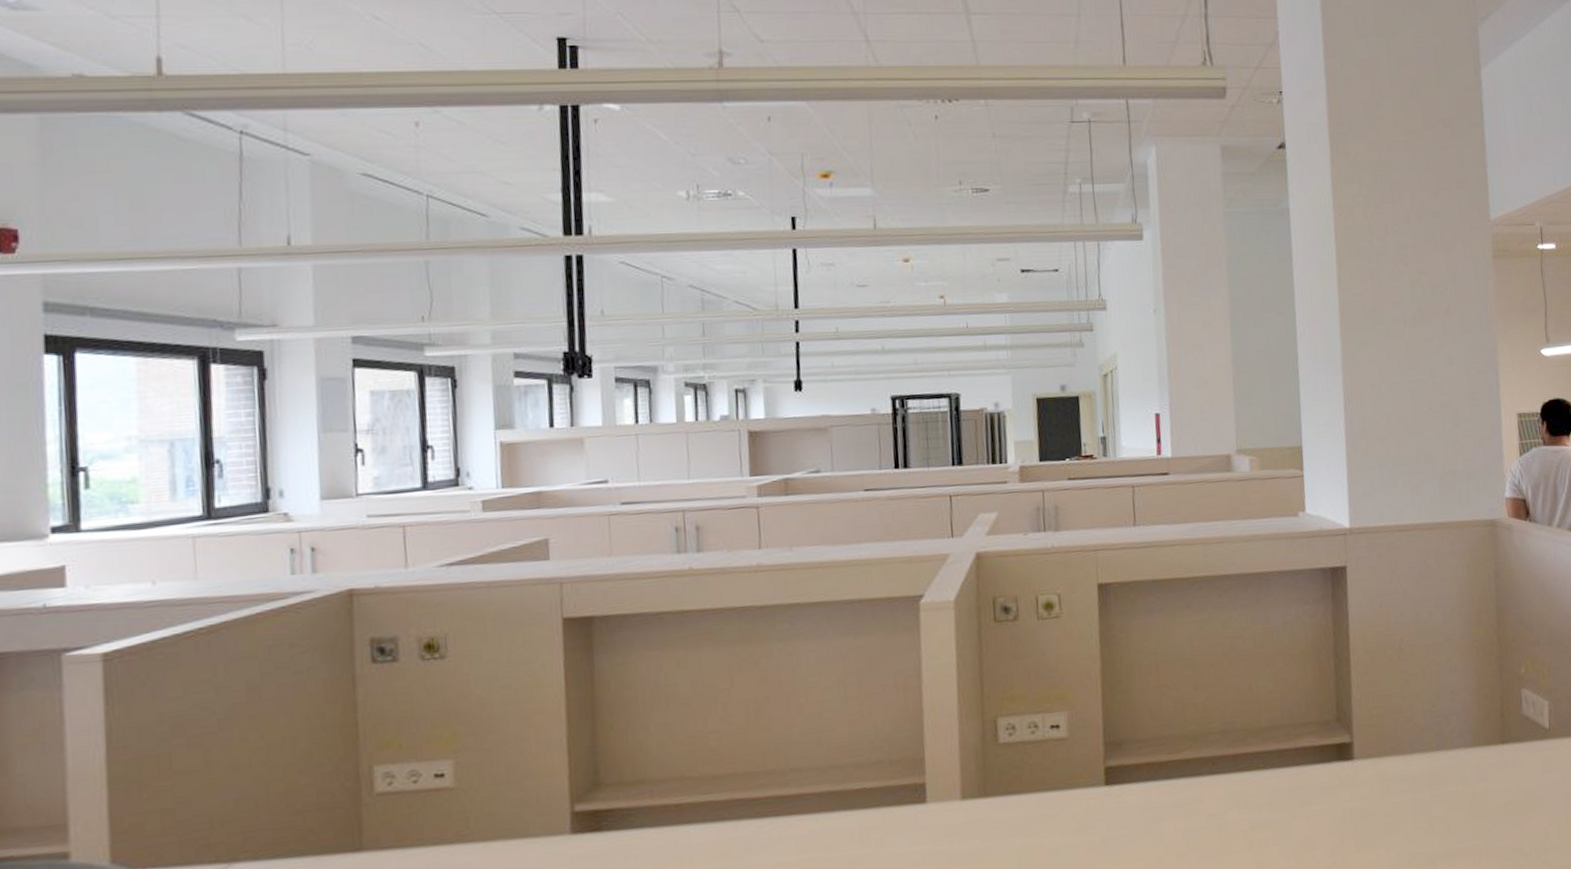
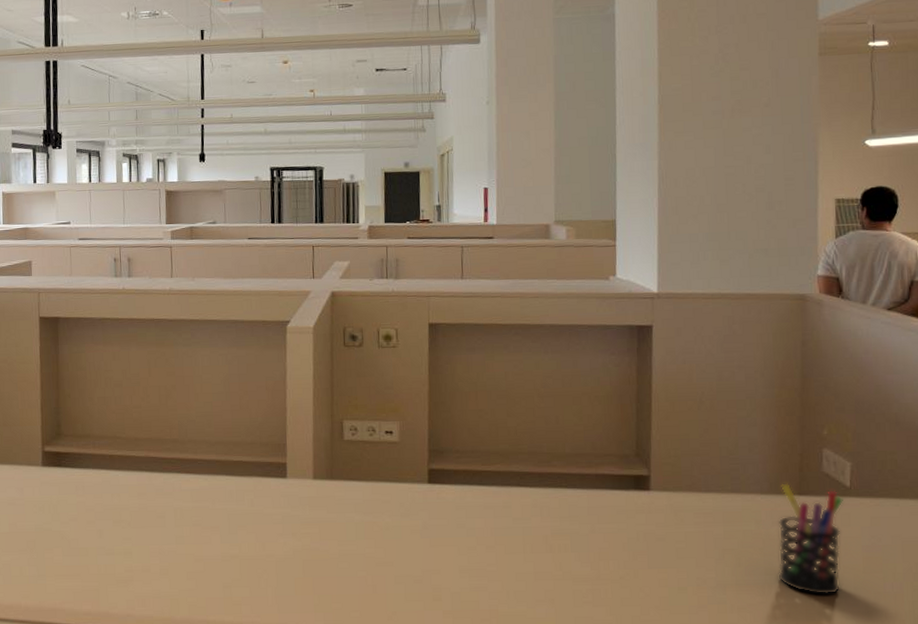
pen holder: none [1484,732,1547,855] -> present [778,483,843,596]

